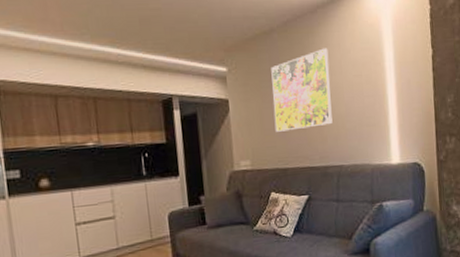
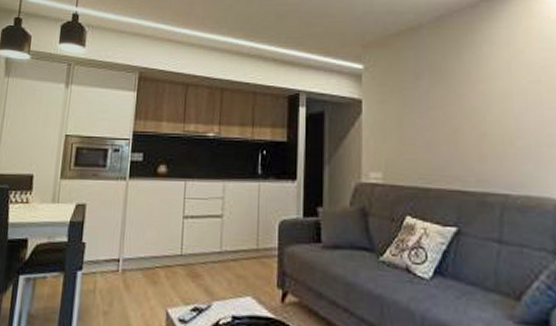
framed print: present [271,48,333,132] -> none [416,47,496,143]

